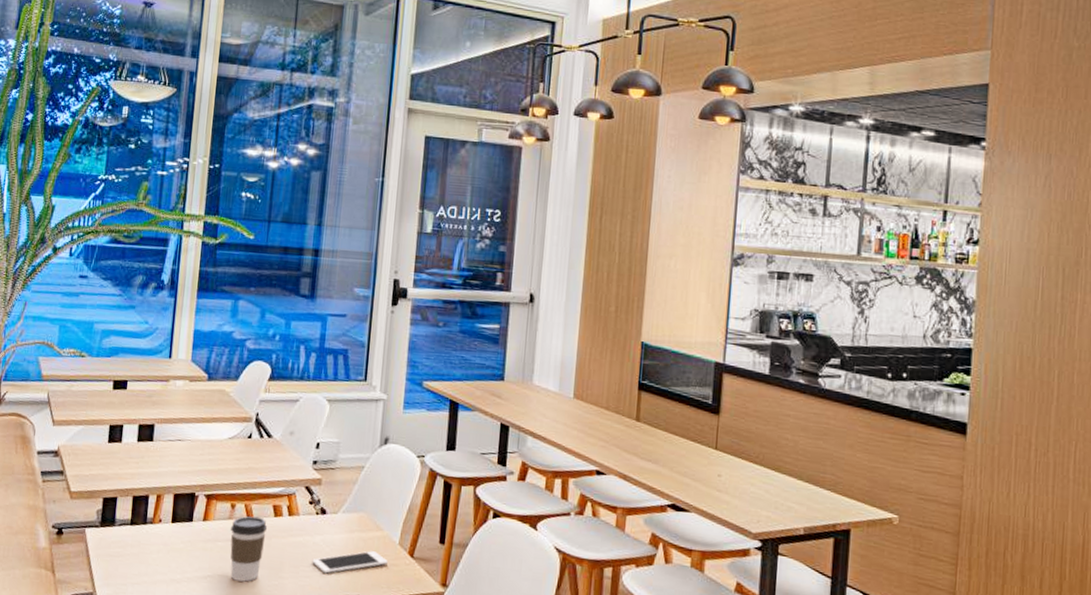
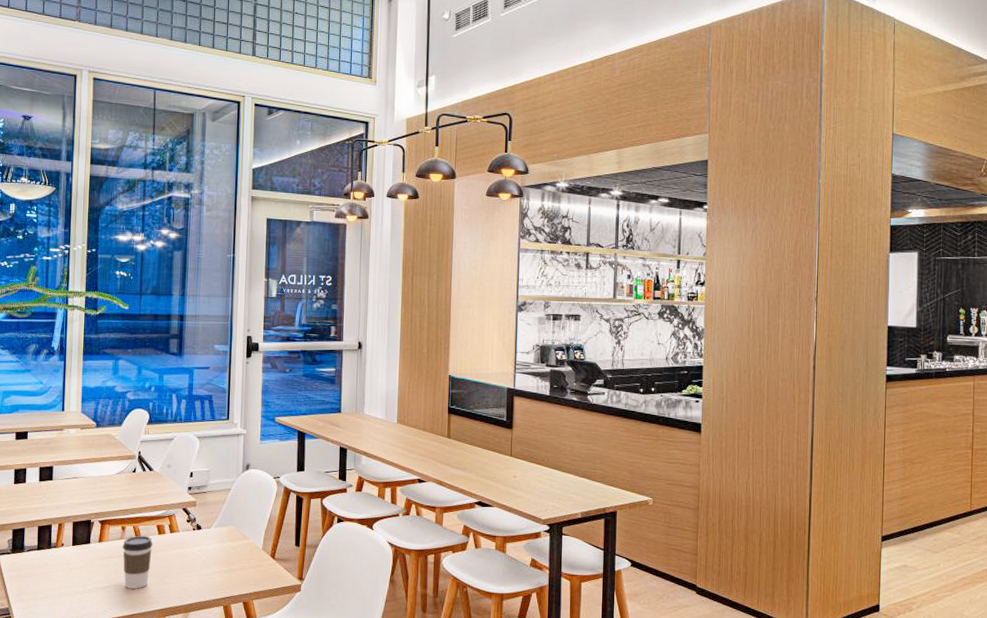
cell phone: present [312,551,388,574] -> none [192,556,254,577]

